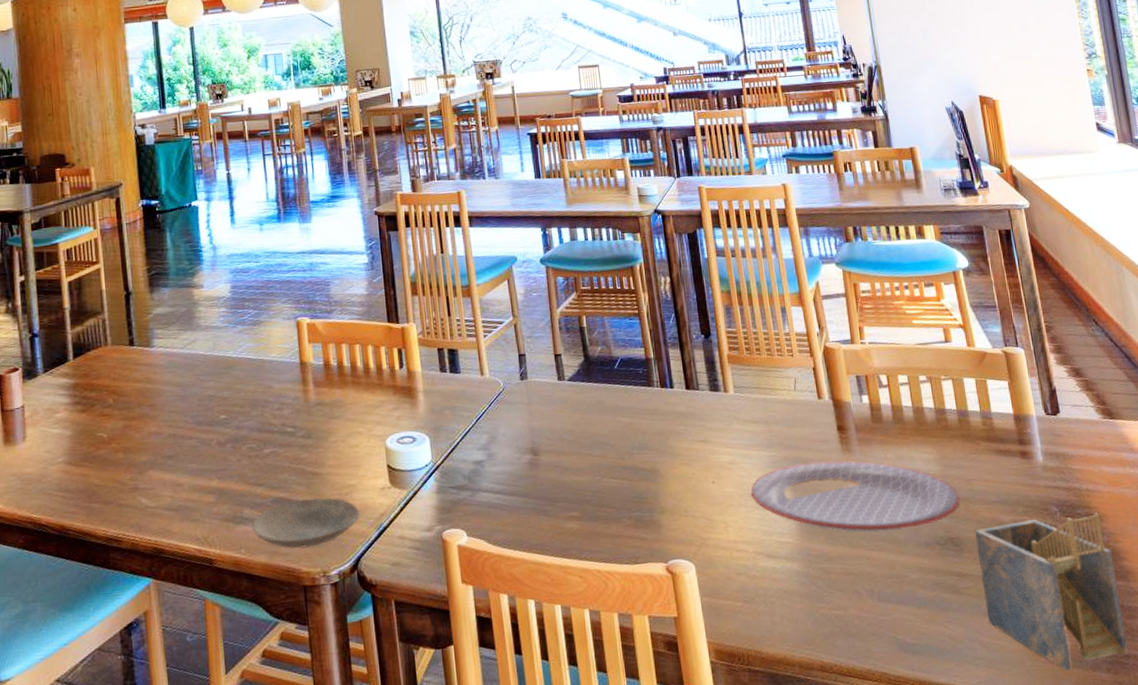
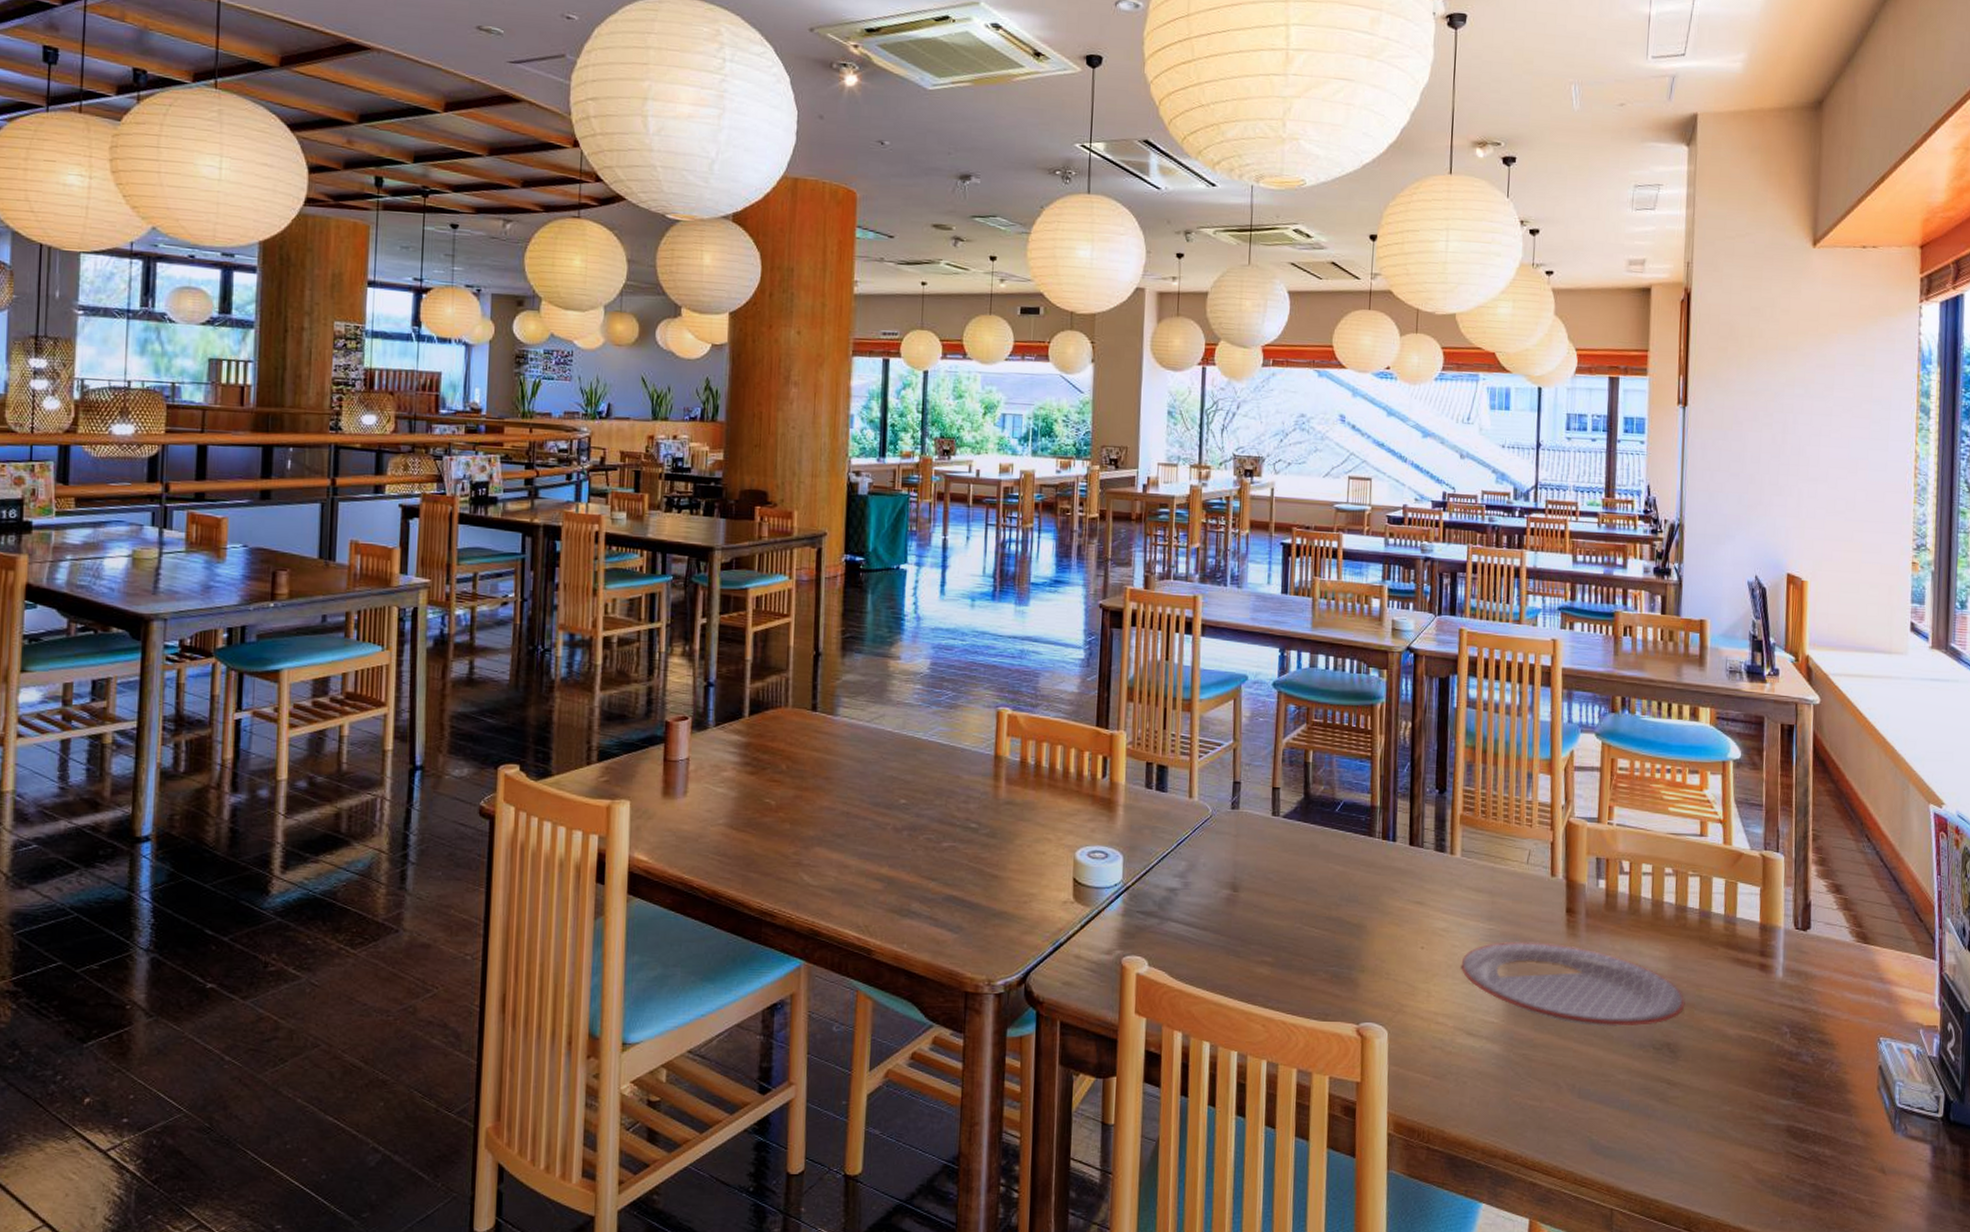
plate: present [252,498,360,549] -> none [918,901,1036,953]
napkin holder: present [975,513,1129,671] -> none [1692,1036,1839,1198]

